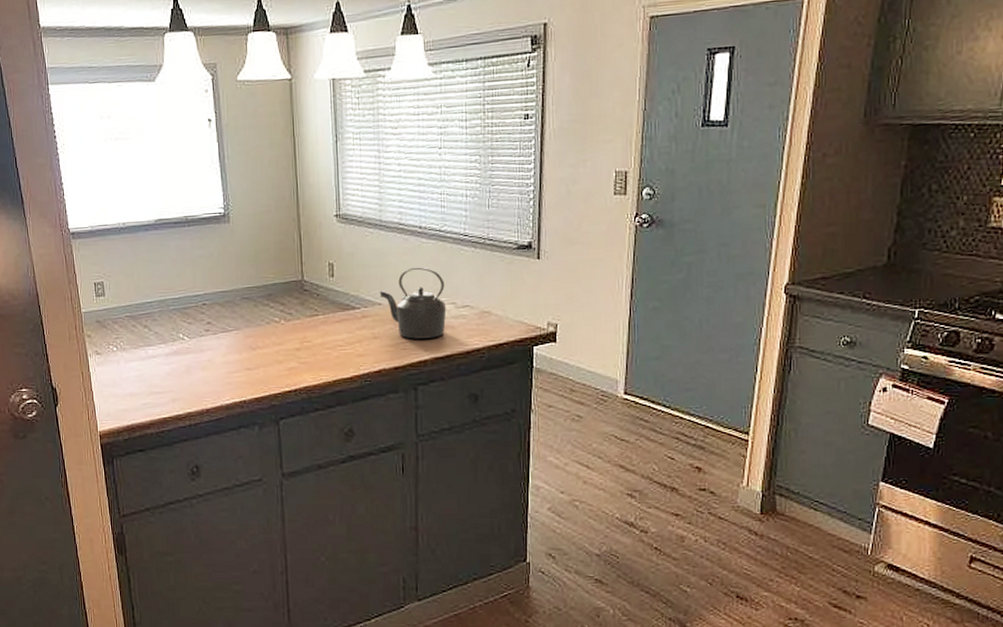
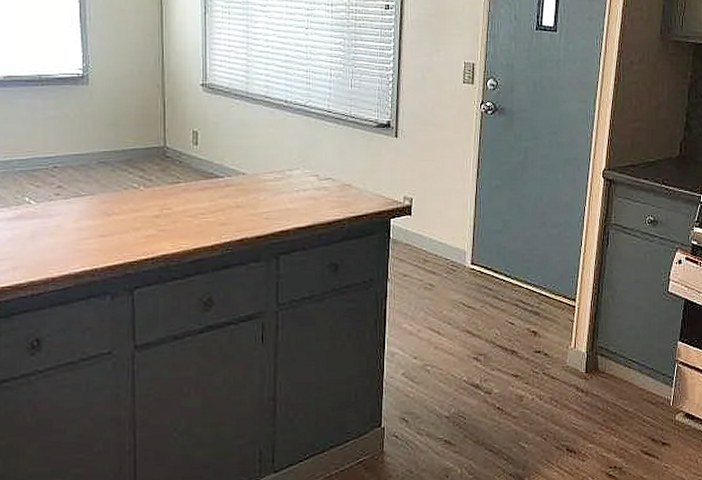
kettle: present [379,267,447,339] -> none [244,139,310,209]

